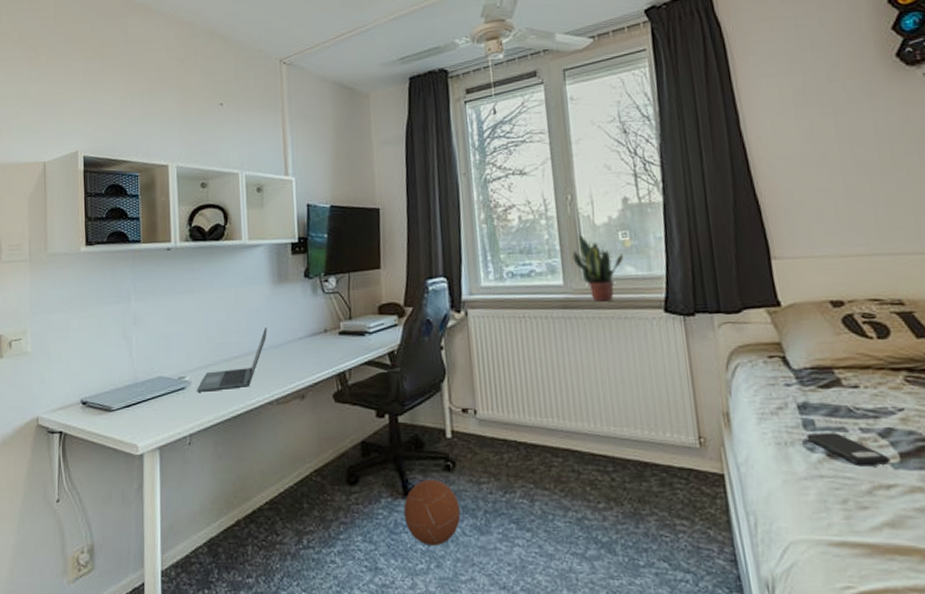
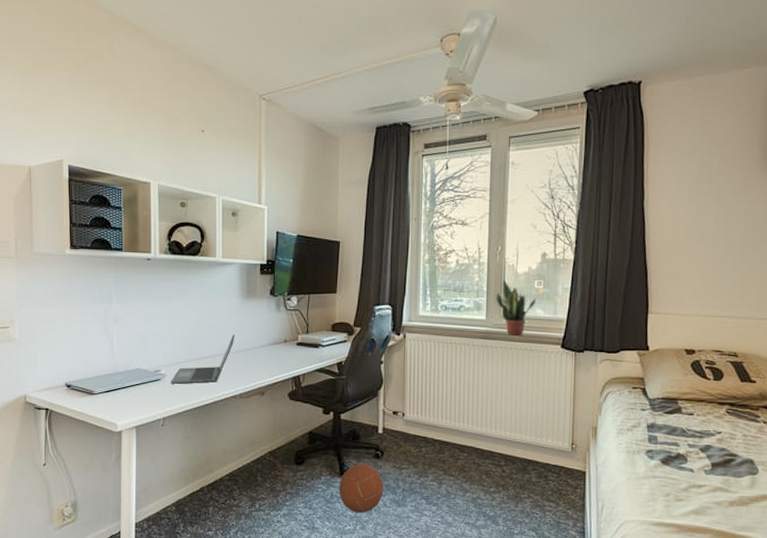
phone: present [806,432,891,465] -> none [649,446,705,471]

